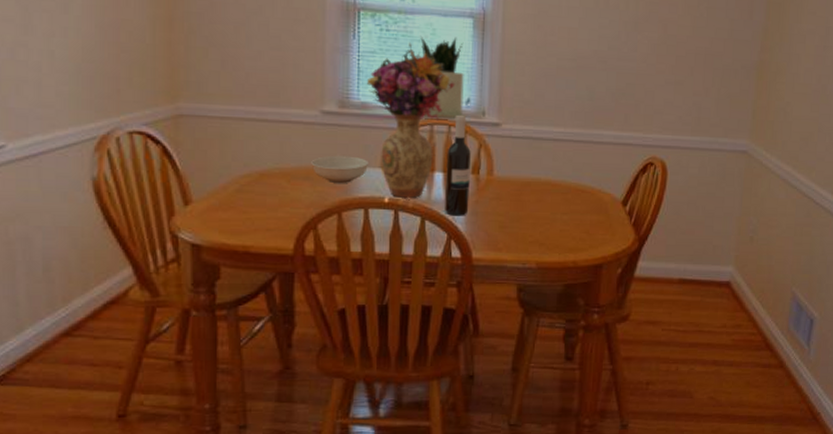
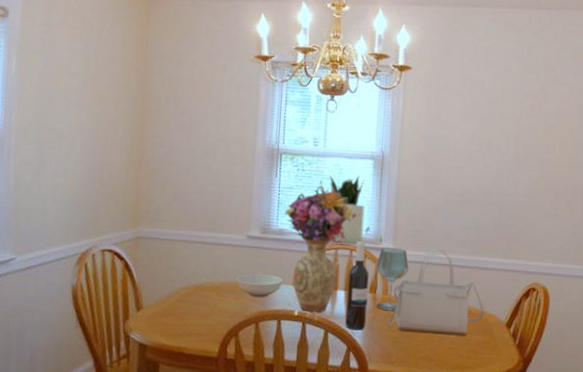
wine glass: none [479,121,517,194] -> present [376,247,409,312]
handbag: none [493,122,599,216] -> present [387,249,484,335]

